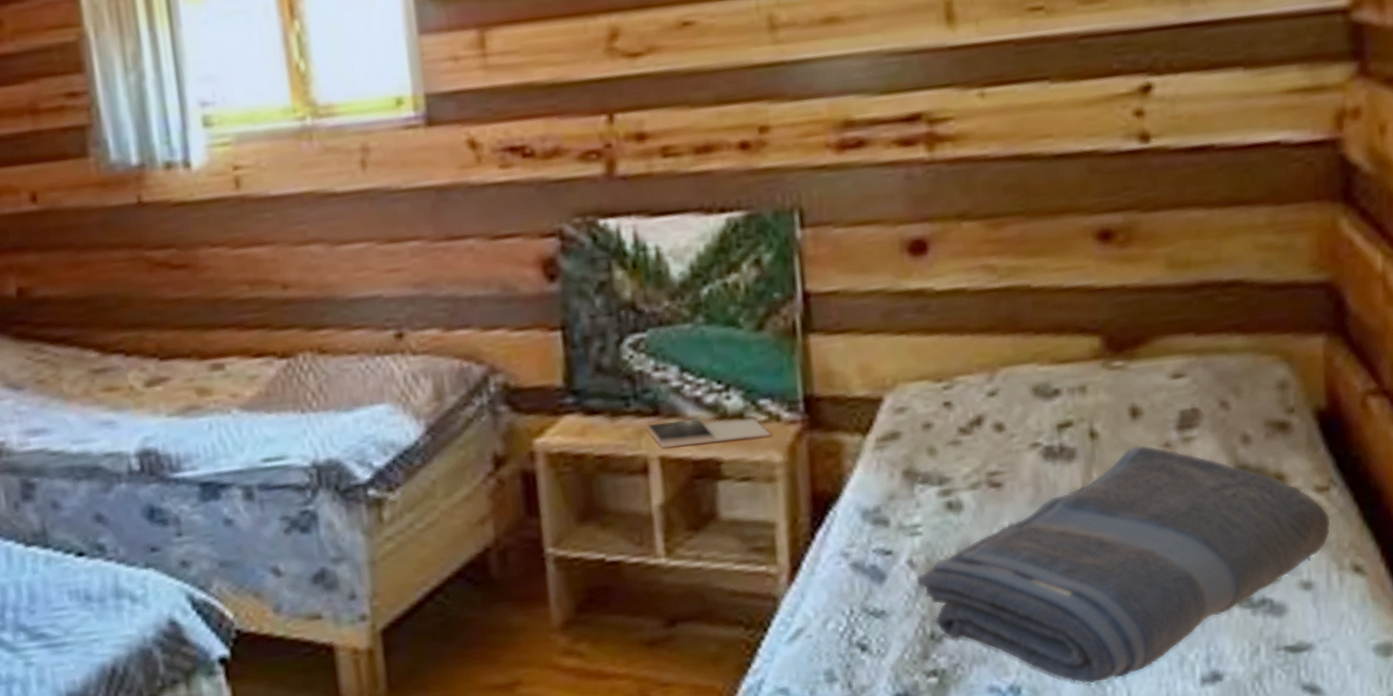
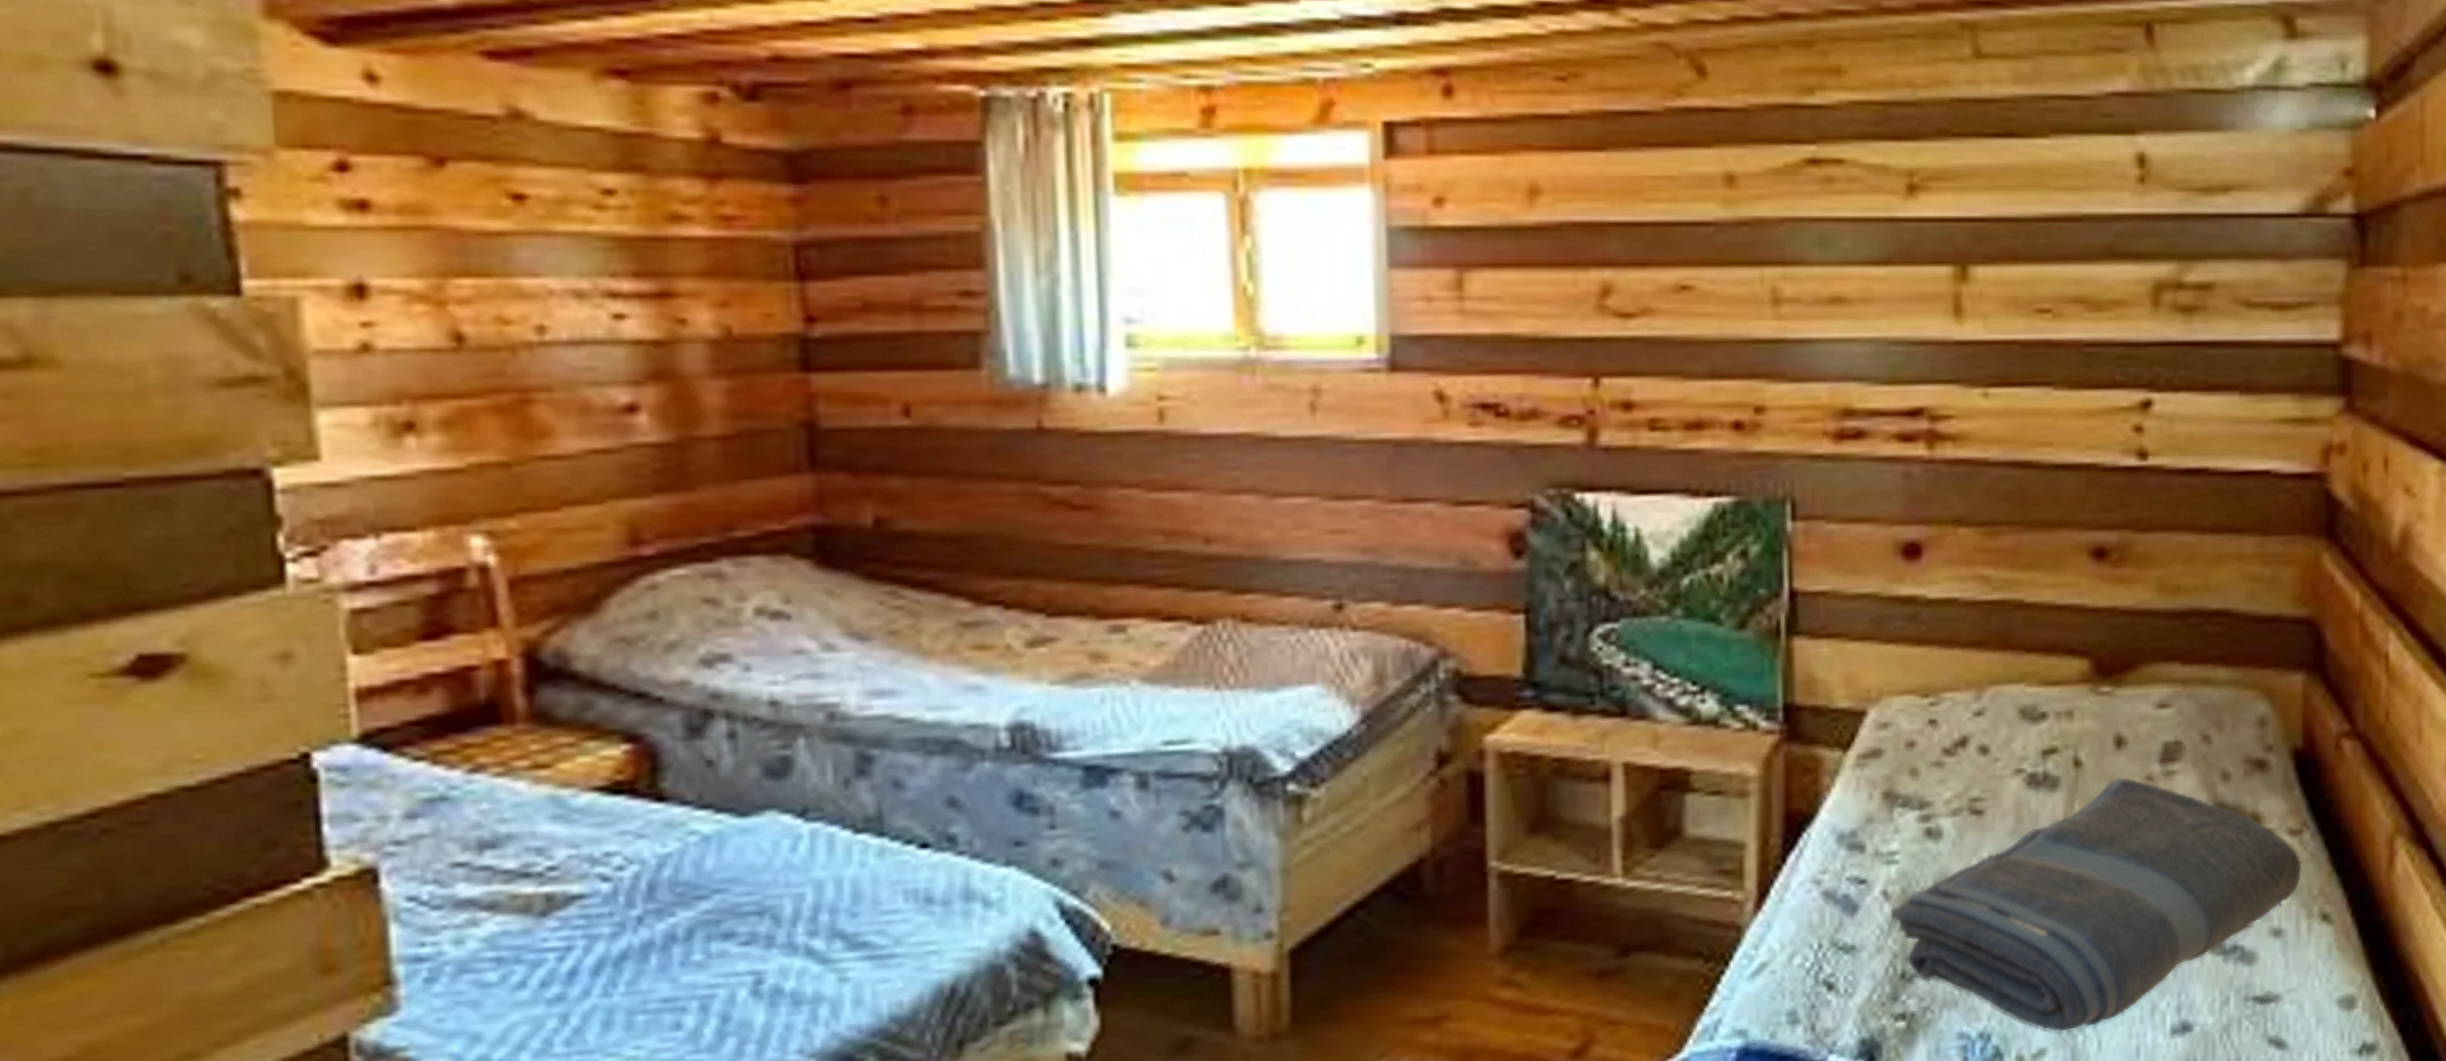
book: present [648,417,771,449] -> none [1613,721,1747,755]

